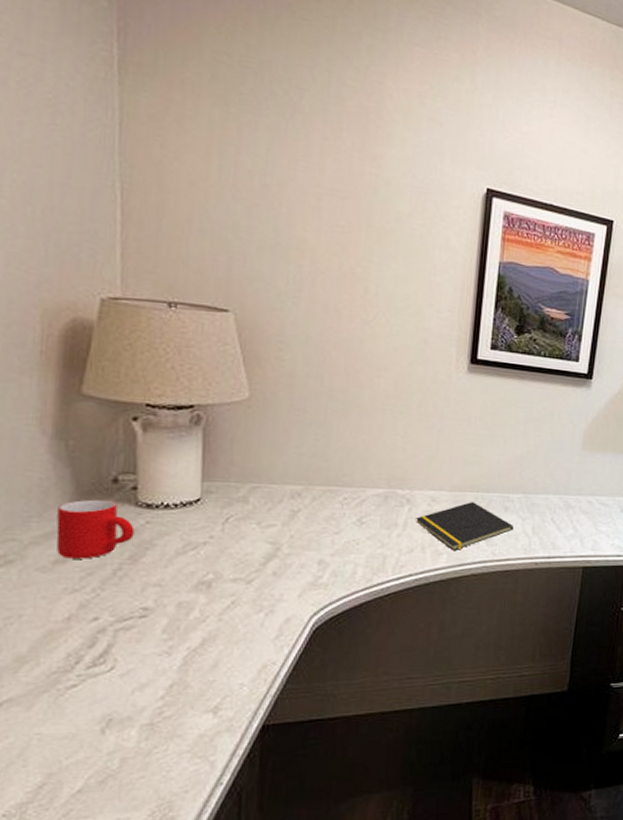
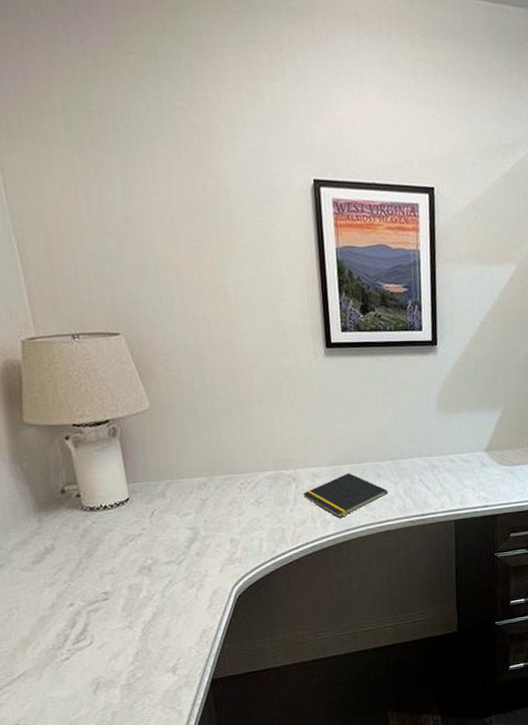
mug: present [56,499,135,559] -> none [26,508,86,559]

